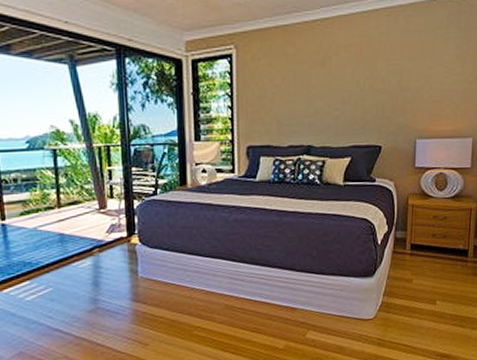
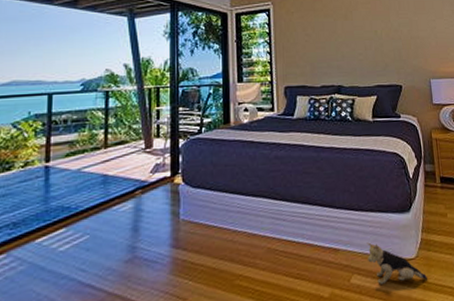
plush toy: none [325,303,383,340] -> present [367,242,427,284]

